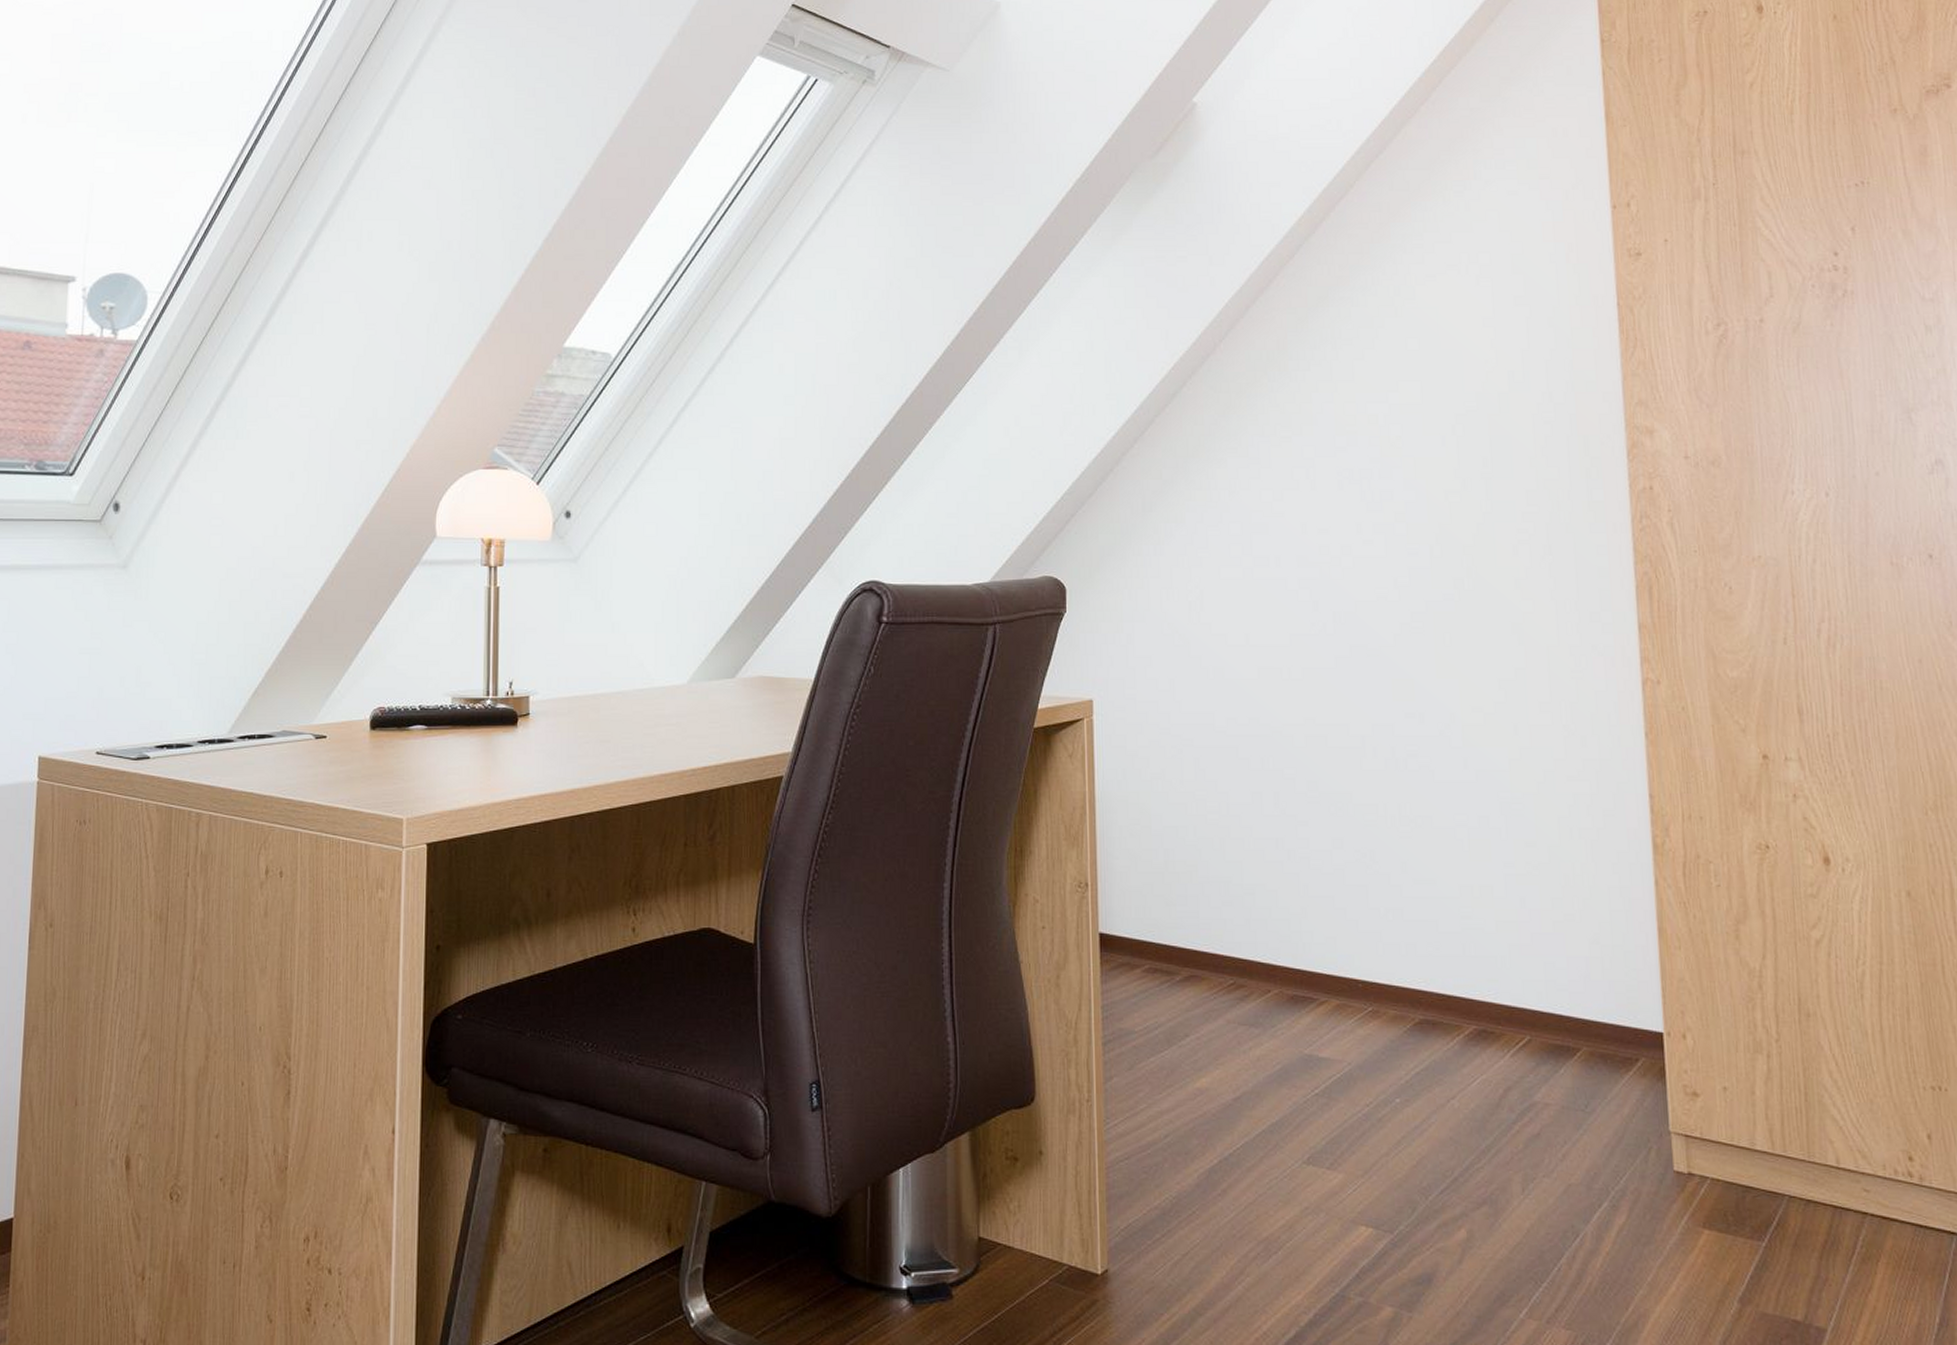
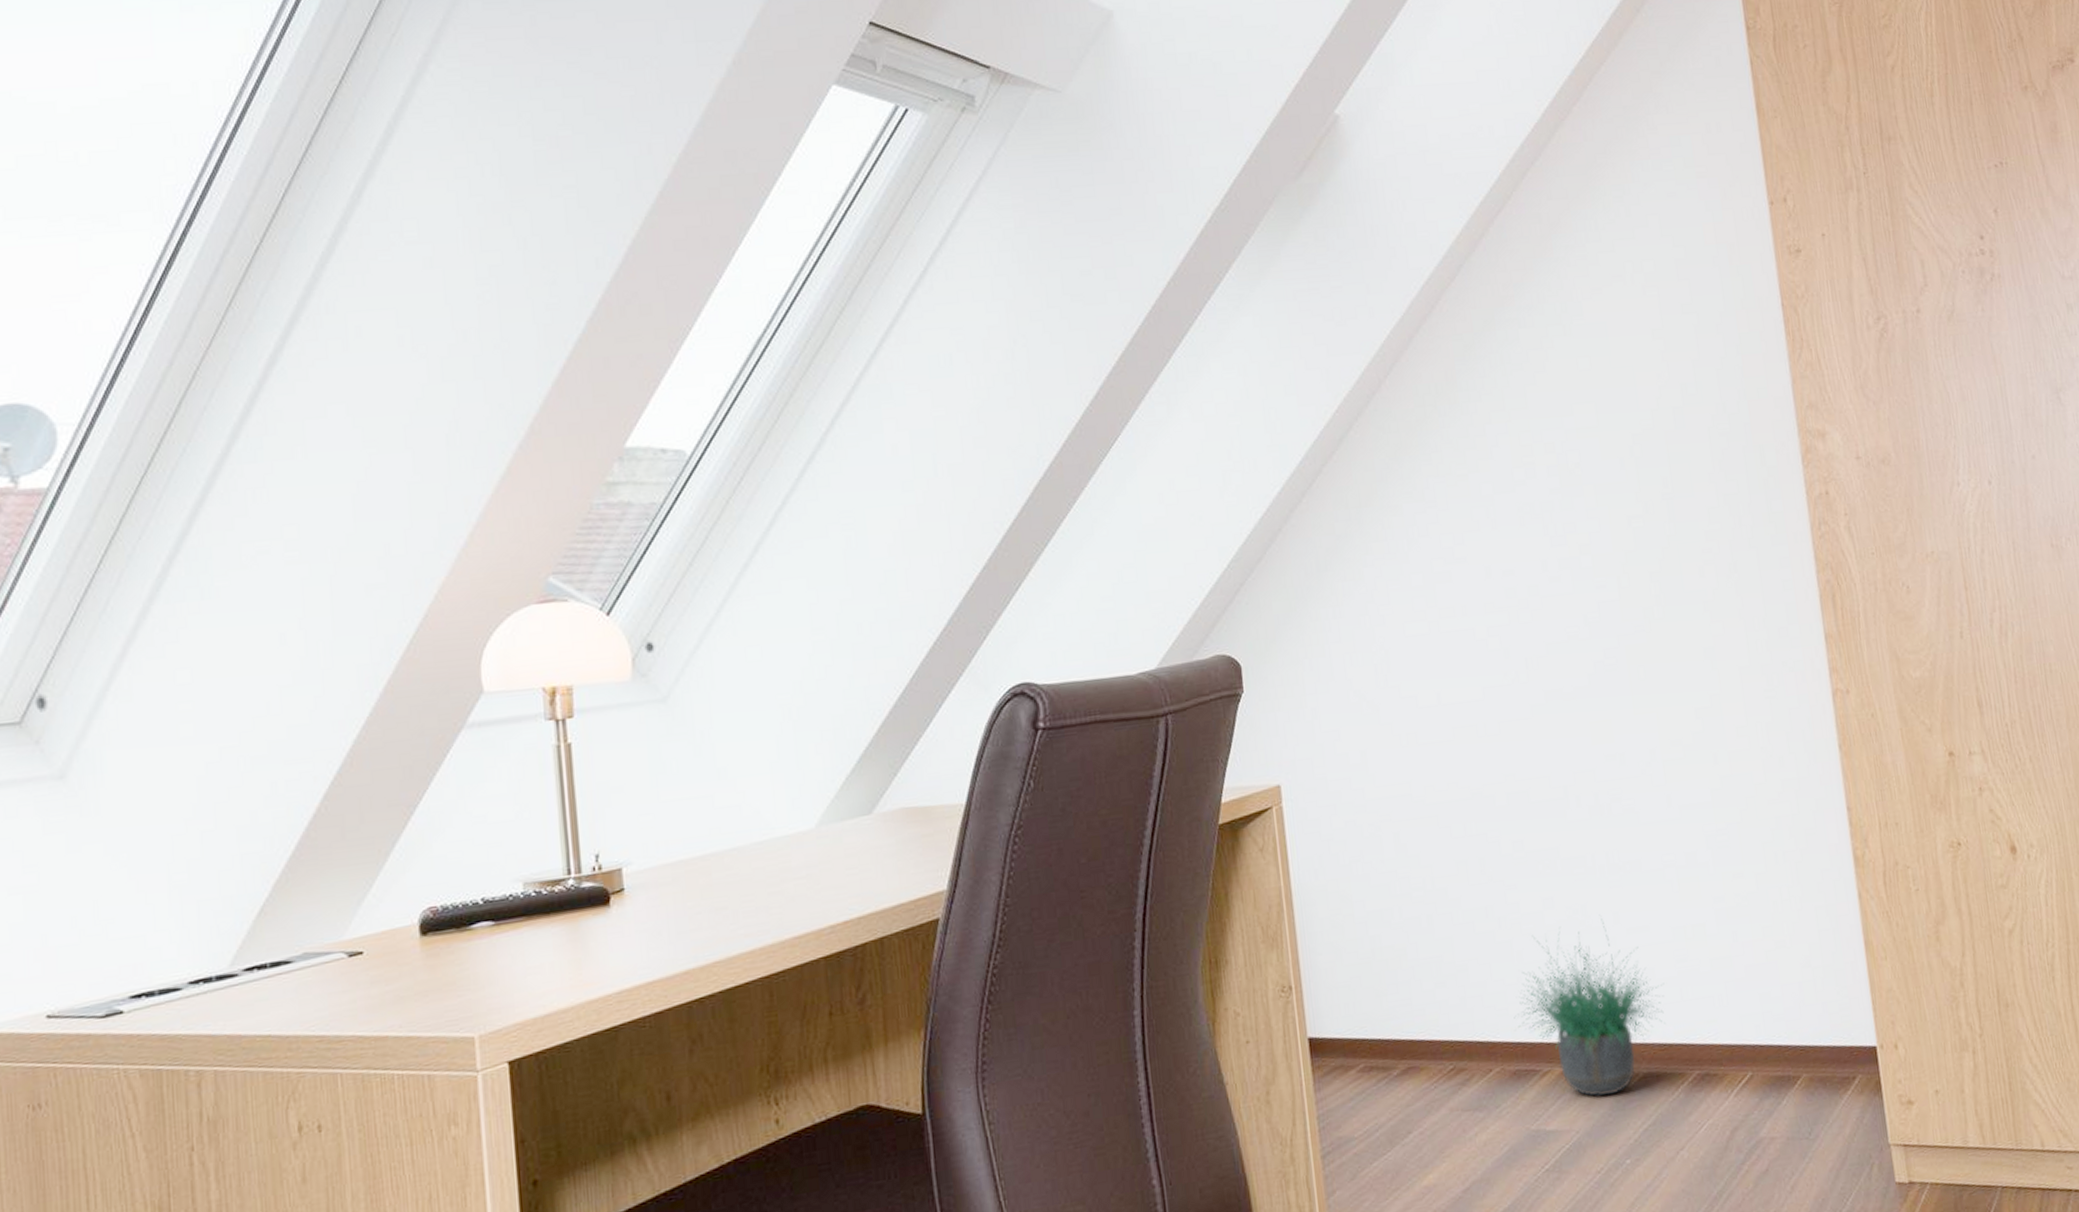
potted plant: none [1295,866,1448,1034] -> present [1514,918,1665,1097]

